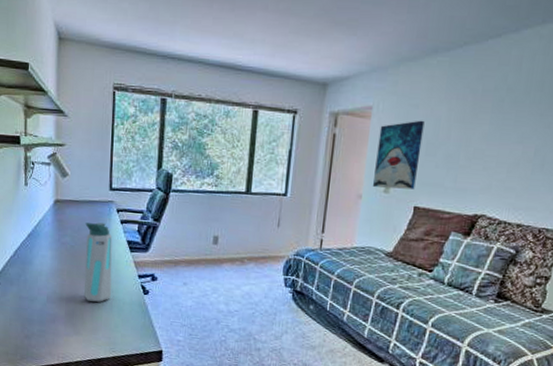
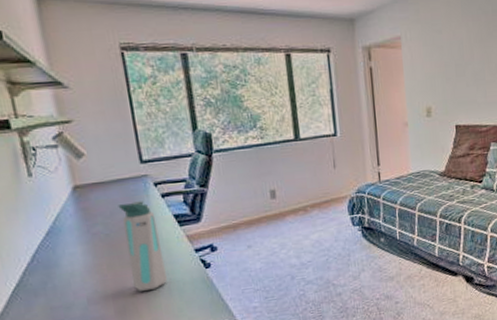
wall art: present [373,120,425,190] -> none [411,44,453,113]

